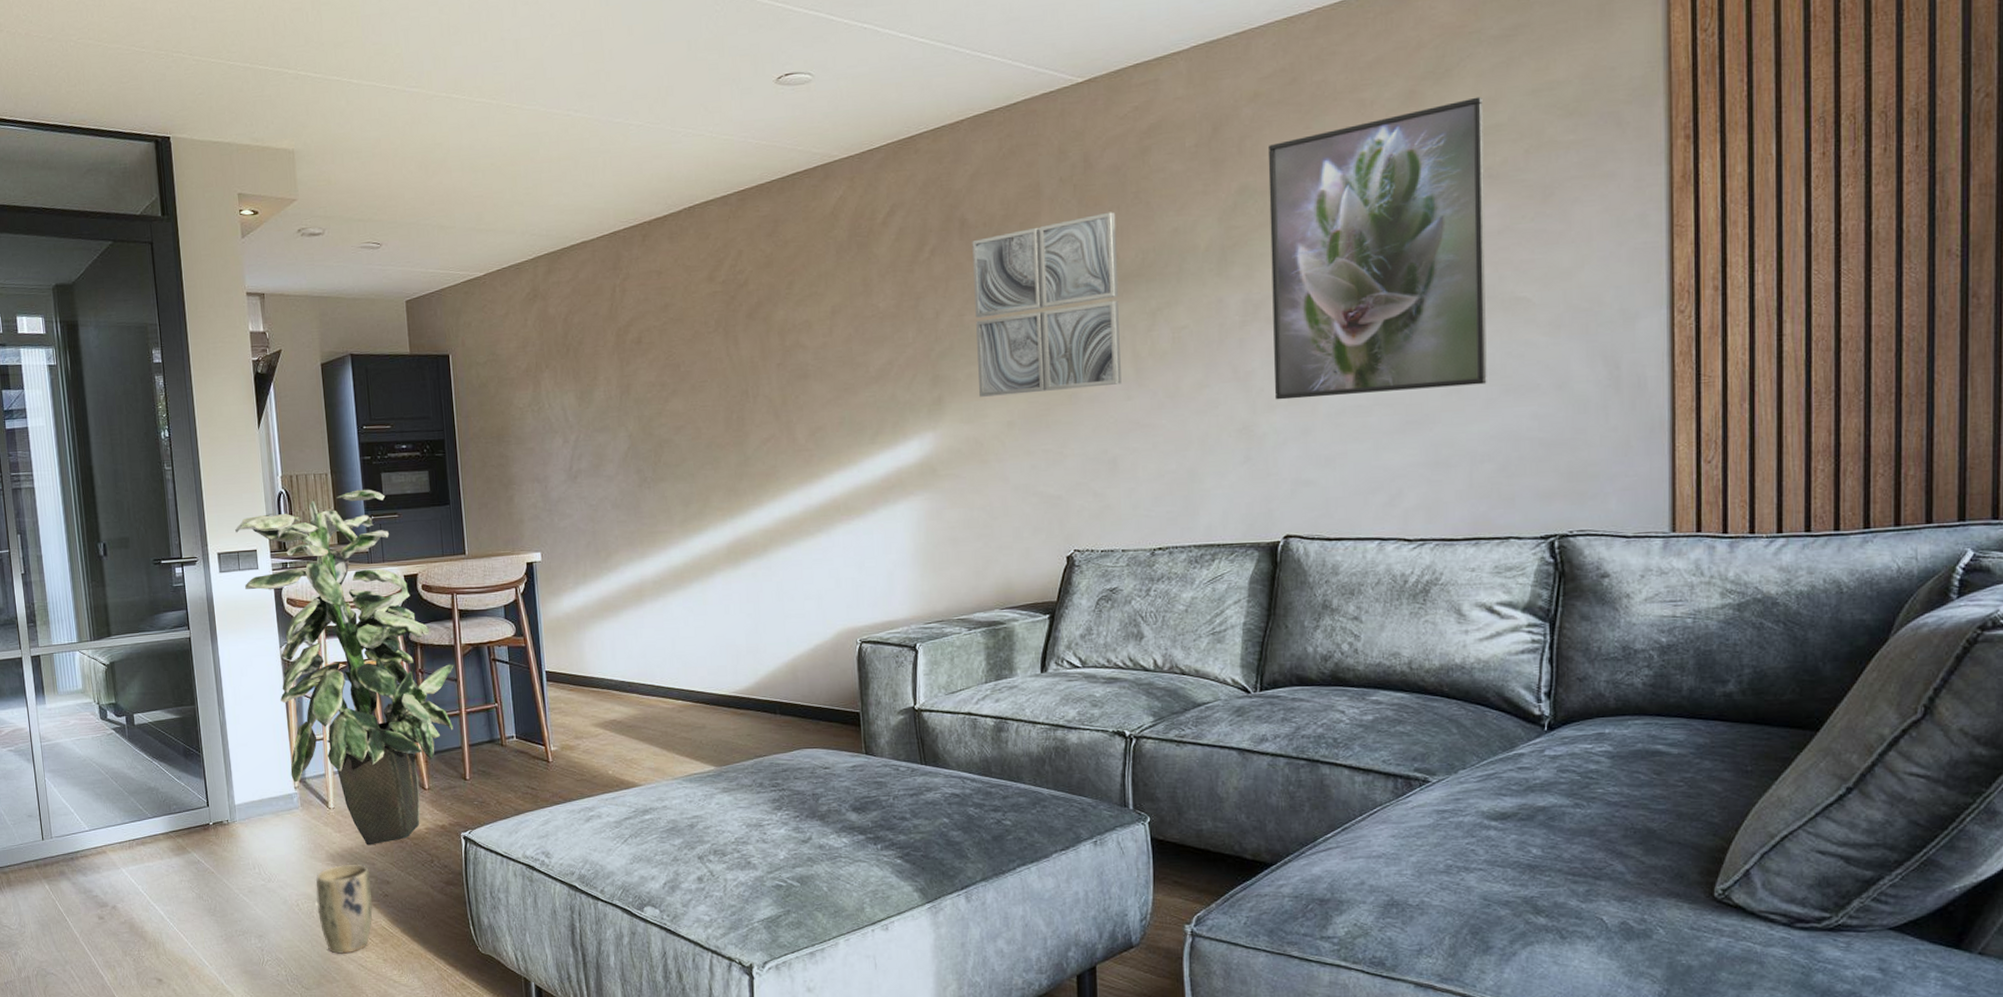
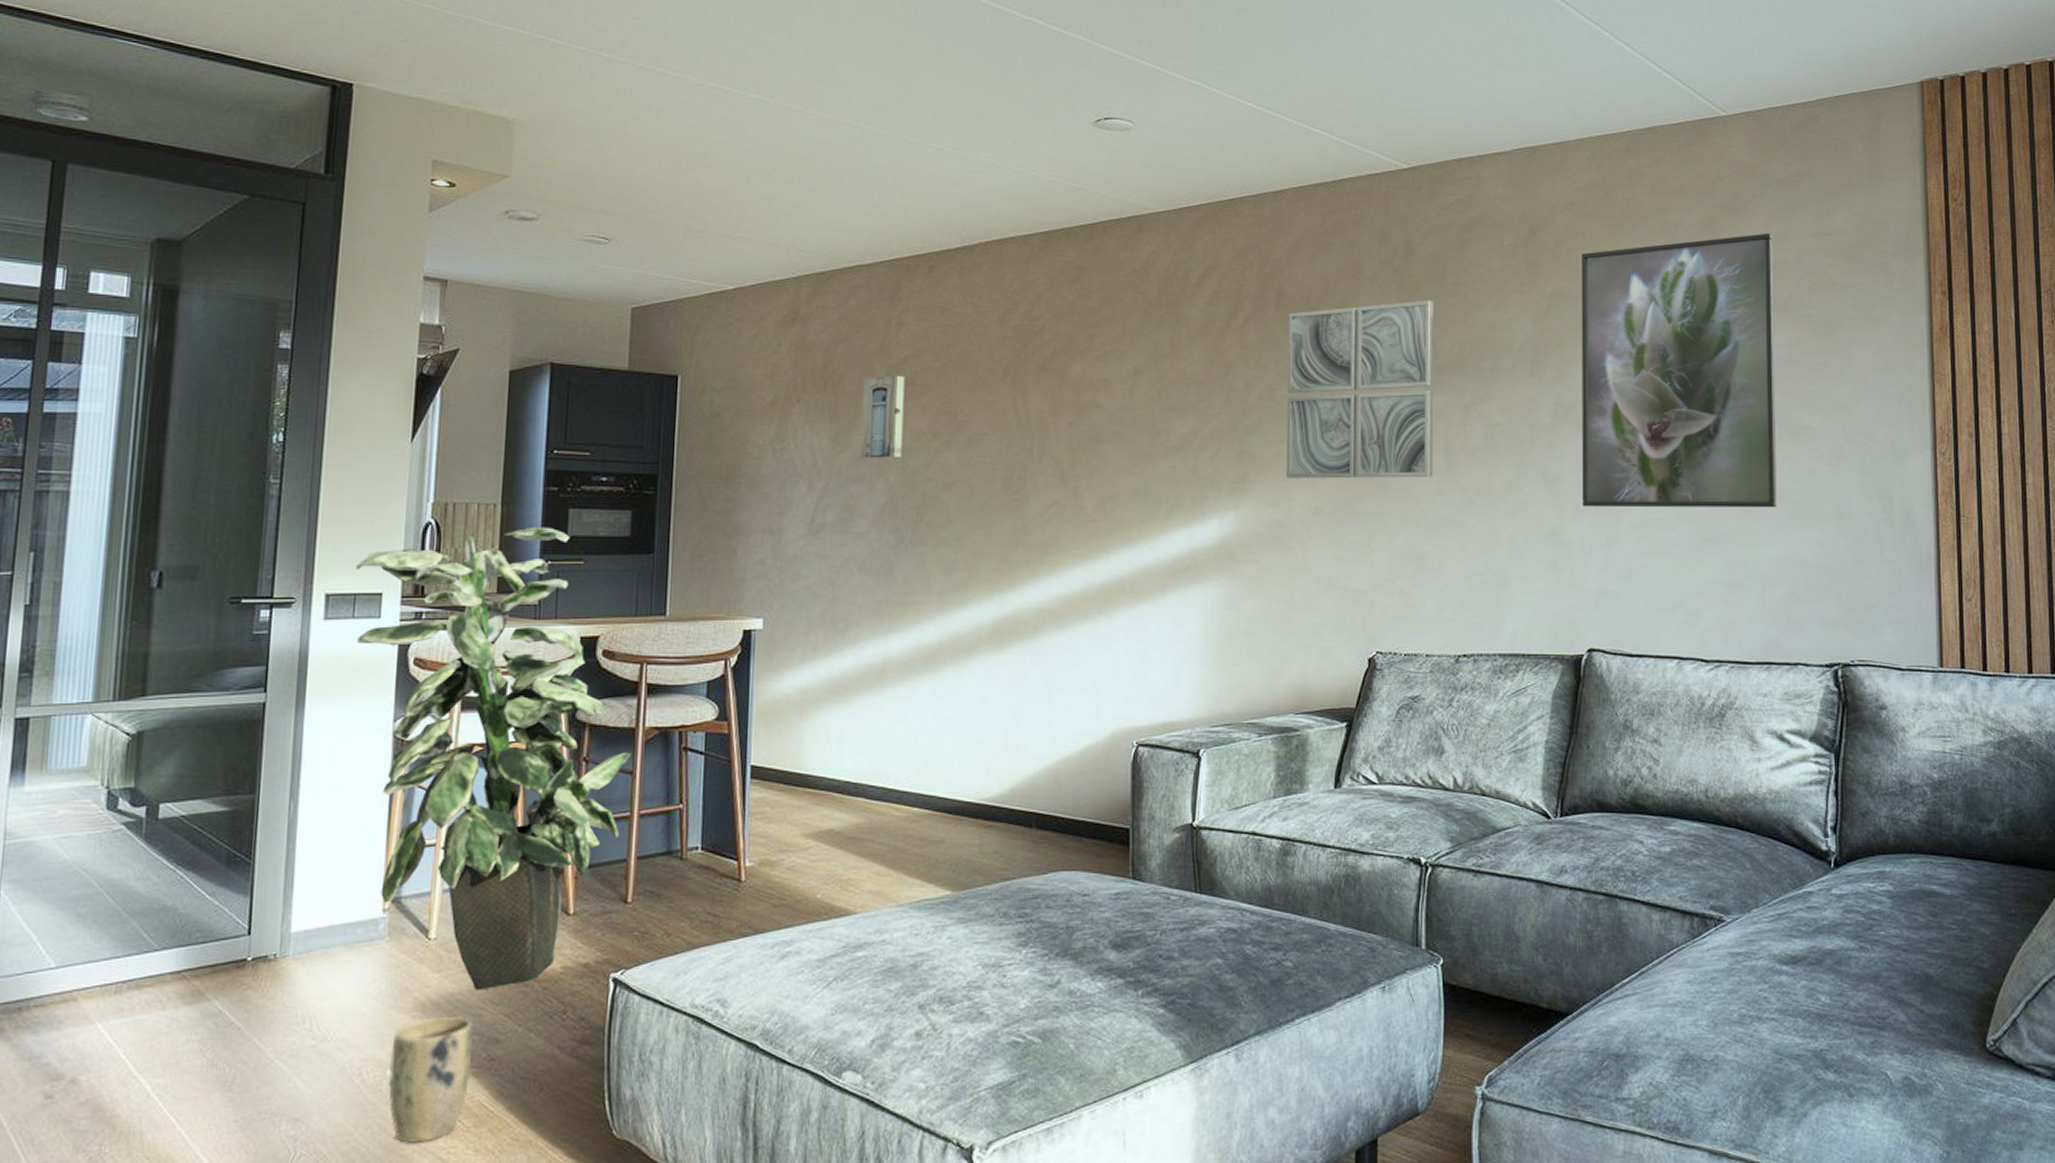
wall art: none [598,336,637,412] -> present [860,375,905,459]

